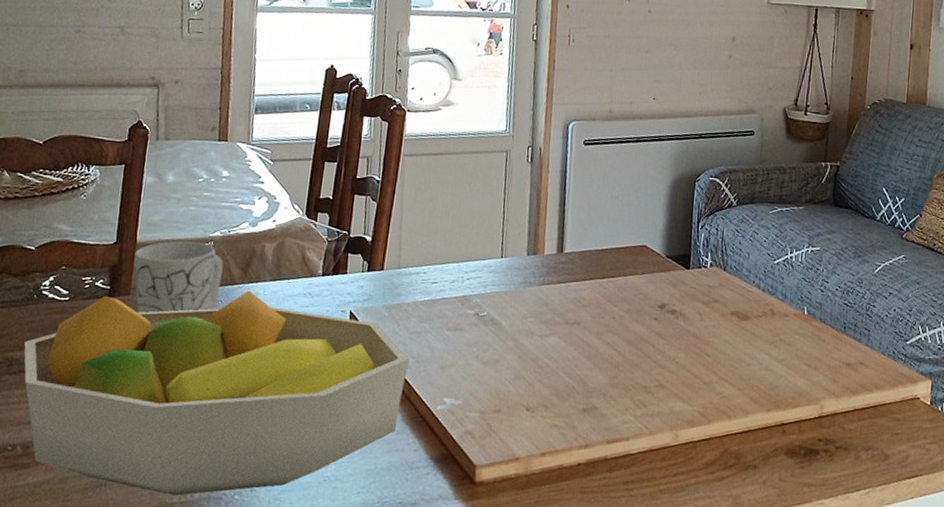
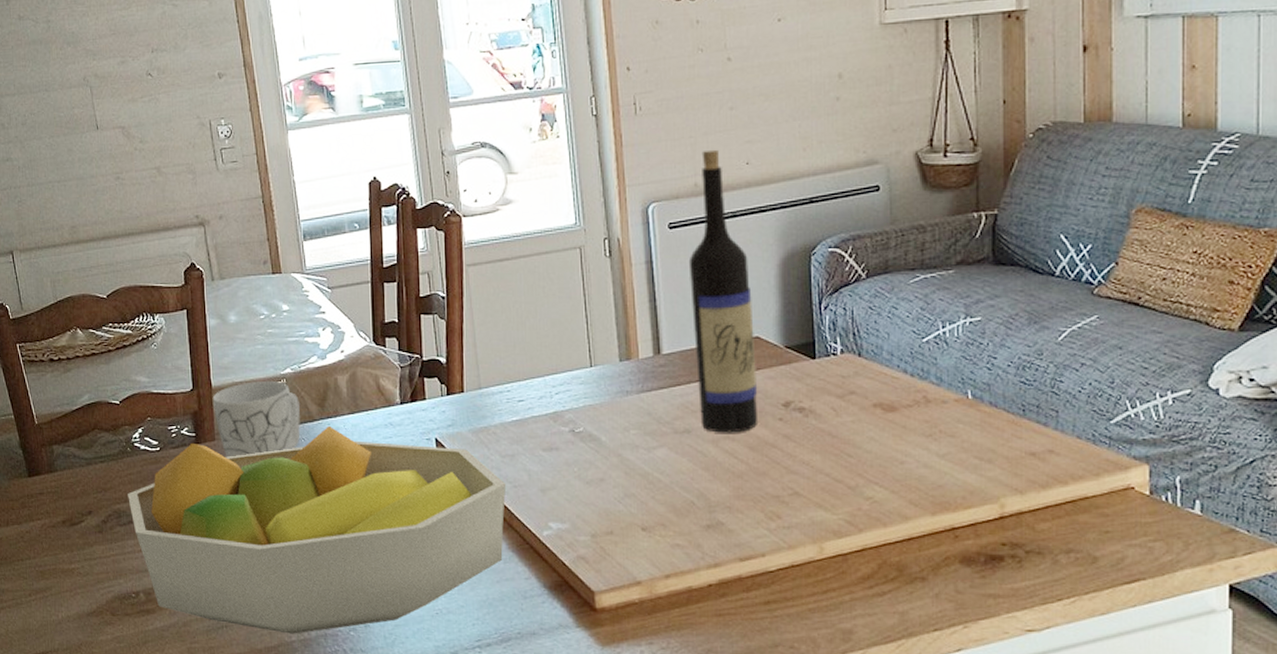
wine bottle: none [589,83,646,328] -> present [688,149,759,433]

